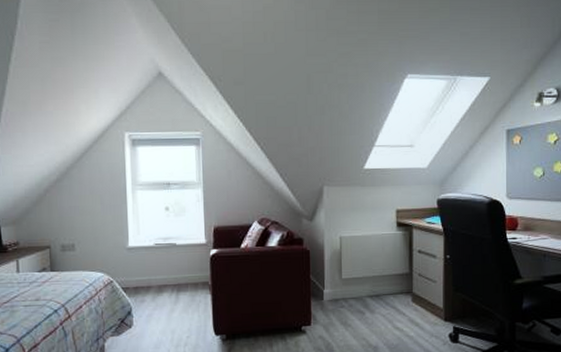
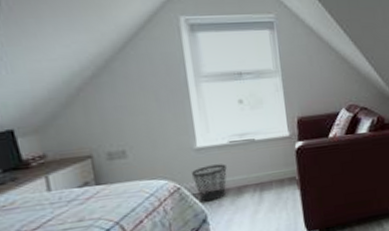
wastebasket: none [123,263,151,296] -> present [192,164,227,202]

